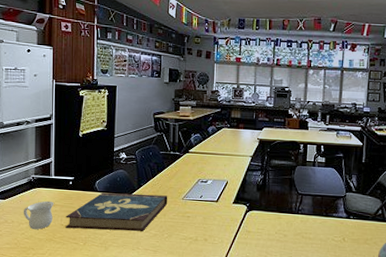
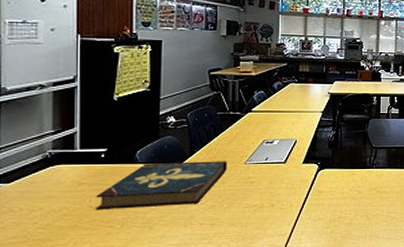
mug: present [23,200,54,230] -> none [35,179,80,217]

